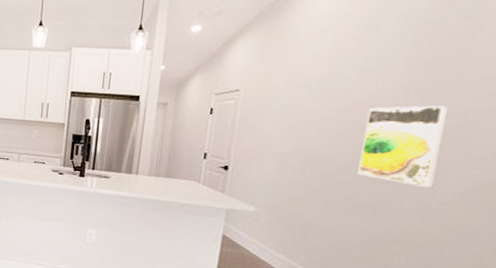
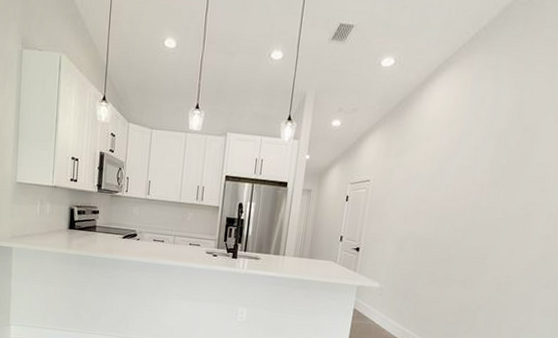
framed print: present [357,105,450,188] -> none [454,198,516,265]

